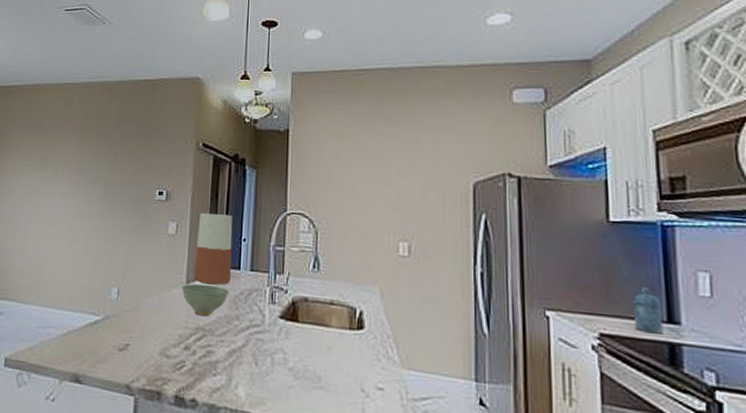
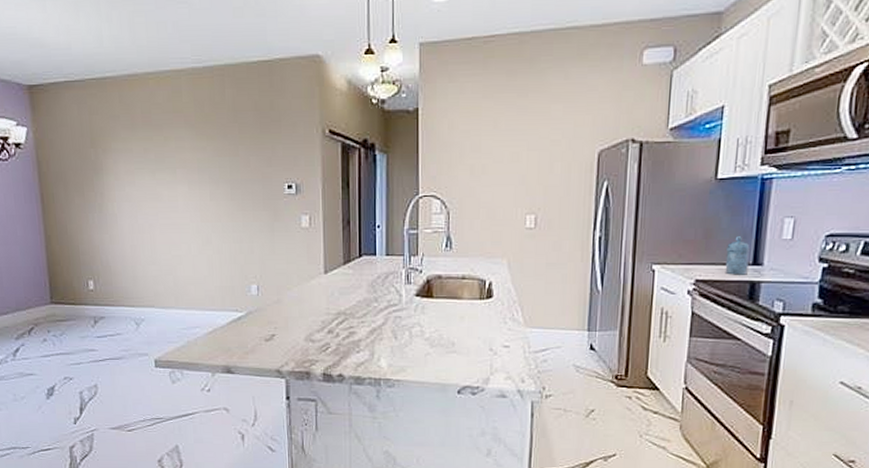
bowl: present [181,284,230,316] -> none [319,273,367,302]
vase: present [194,213,233,285] -> none [331,203,367,272]

